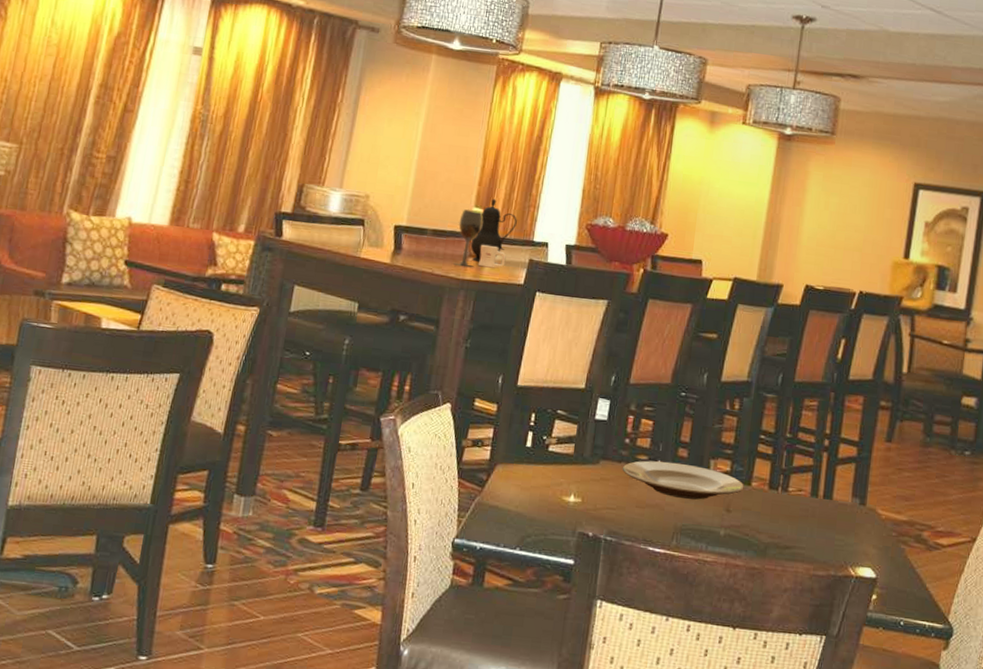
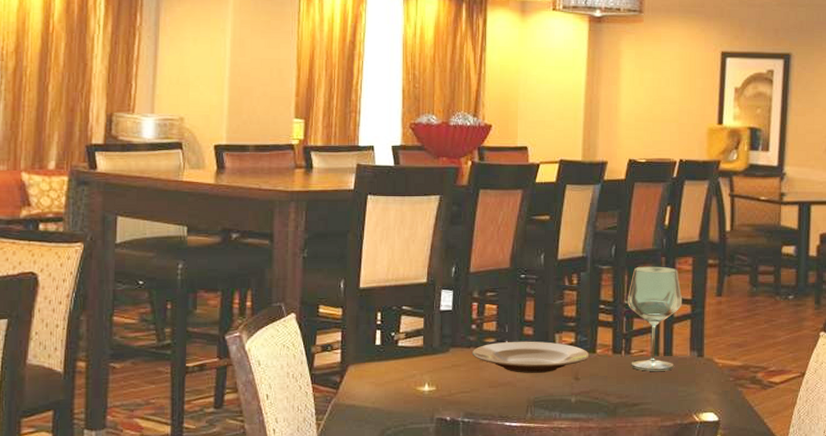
wine glass: present [453,209,484,268] -> none [280,122,305,179]
coffeepot: present [470,198,517,262] -> none [295,108,340,172]
mug: present [477,244,506,268] -> none [305,154,333,177]
wine glass: none [787,399,849,516] -> present [627,266,683,371]

